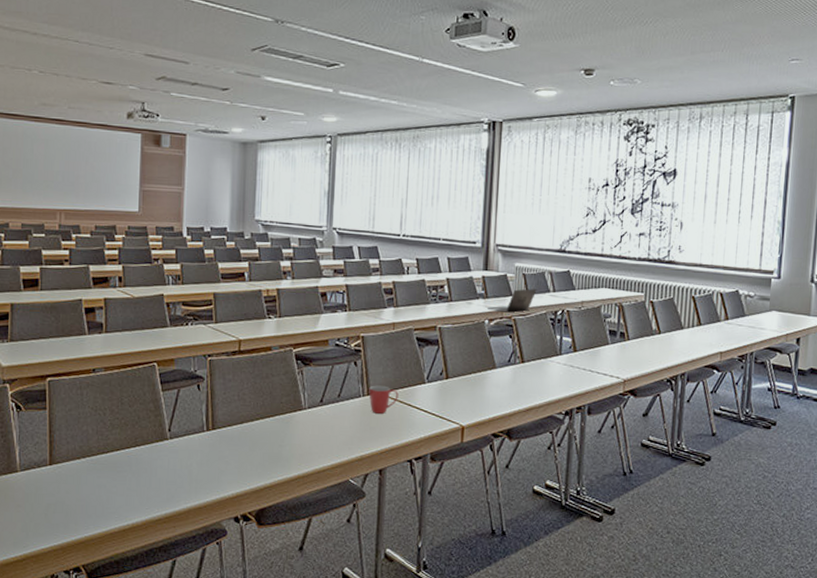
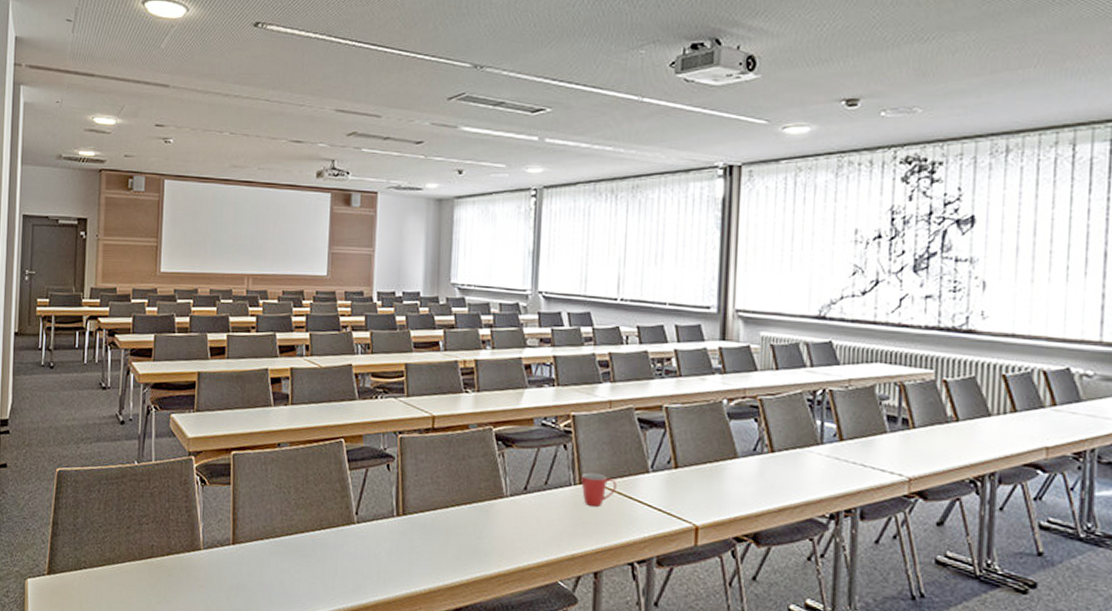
laptop: present [486,288,537,313] -> none [725,362,789,391]

